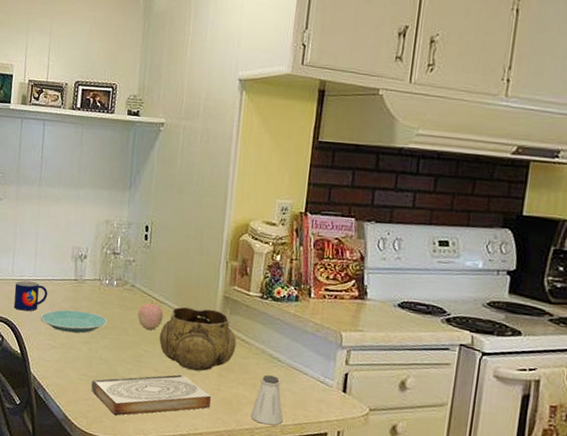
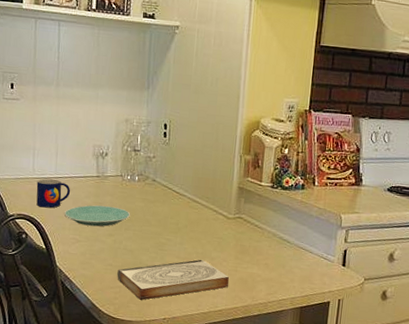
apple: present [137,300,164,331] -> none [159,193,184,221]
decorative bowl: present [159,306,237,372] -> none [180,198,251,256]
saltshaker: present [251,375,283,425] -> none [264,255,293,299]

